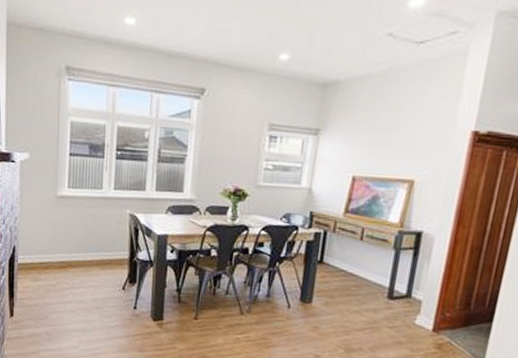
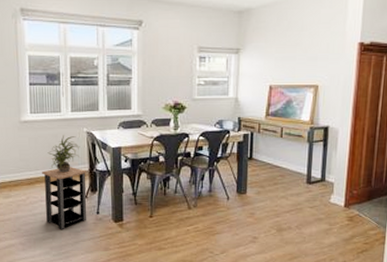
side table: none [76,252,127,323] -> present [42,167,87,229]
potted plant: none [84,215,121,259] -> present [47,135,80,173]

